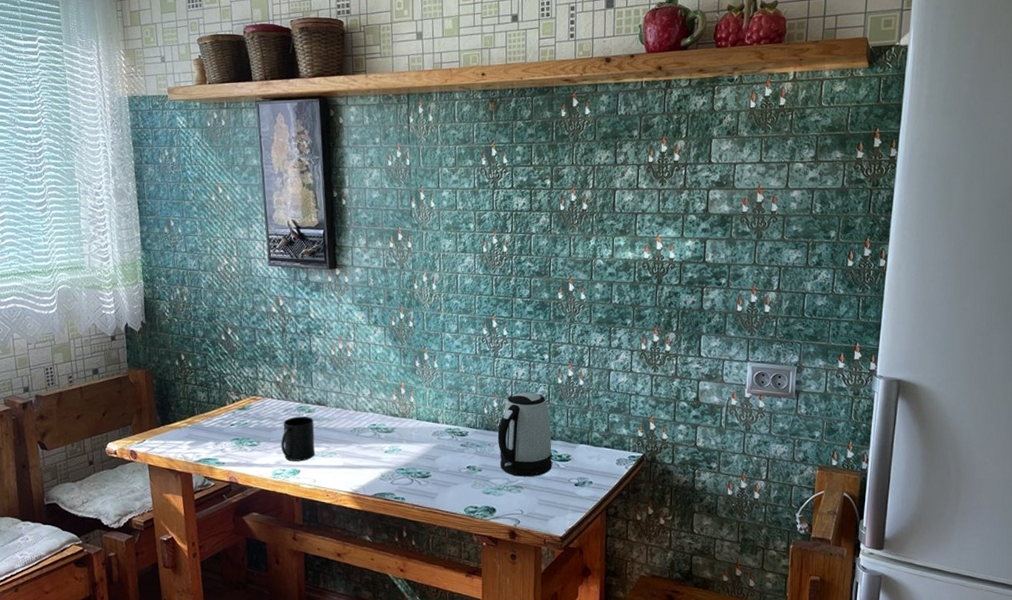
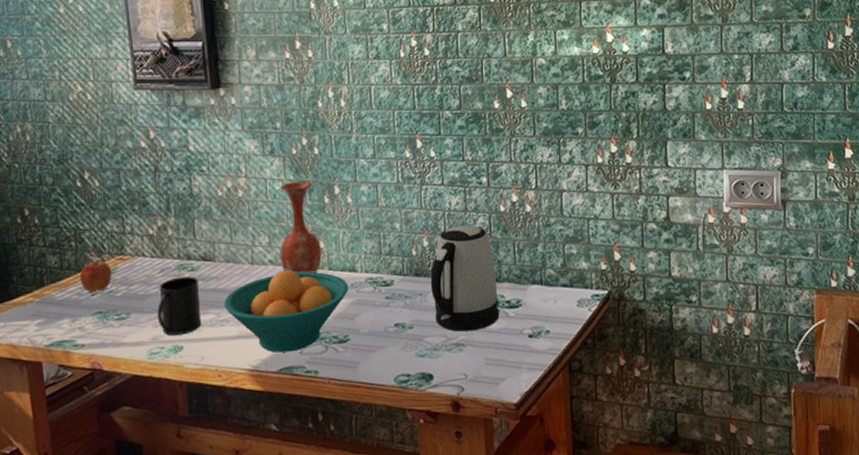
apple: none [222,399,247,424] -> present [79,261,112,293]
fruit bowl: none [333,417,432,482] -> present [224,270,349,353]
vase: none [378,347,412,422] -> present [280,180,322,274]

